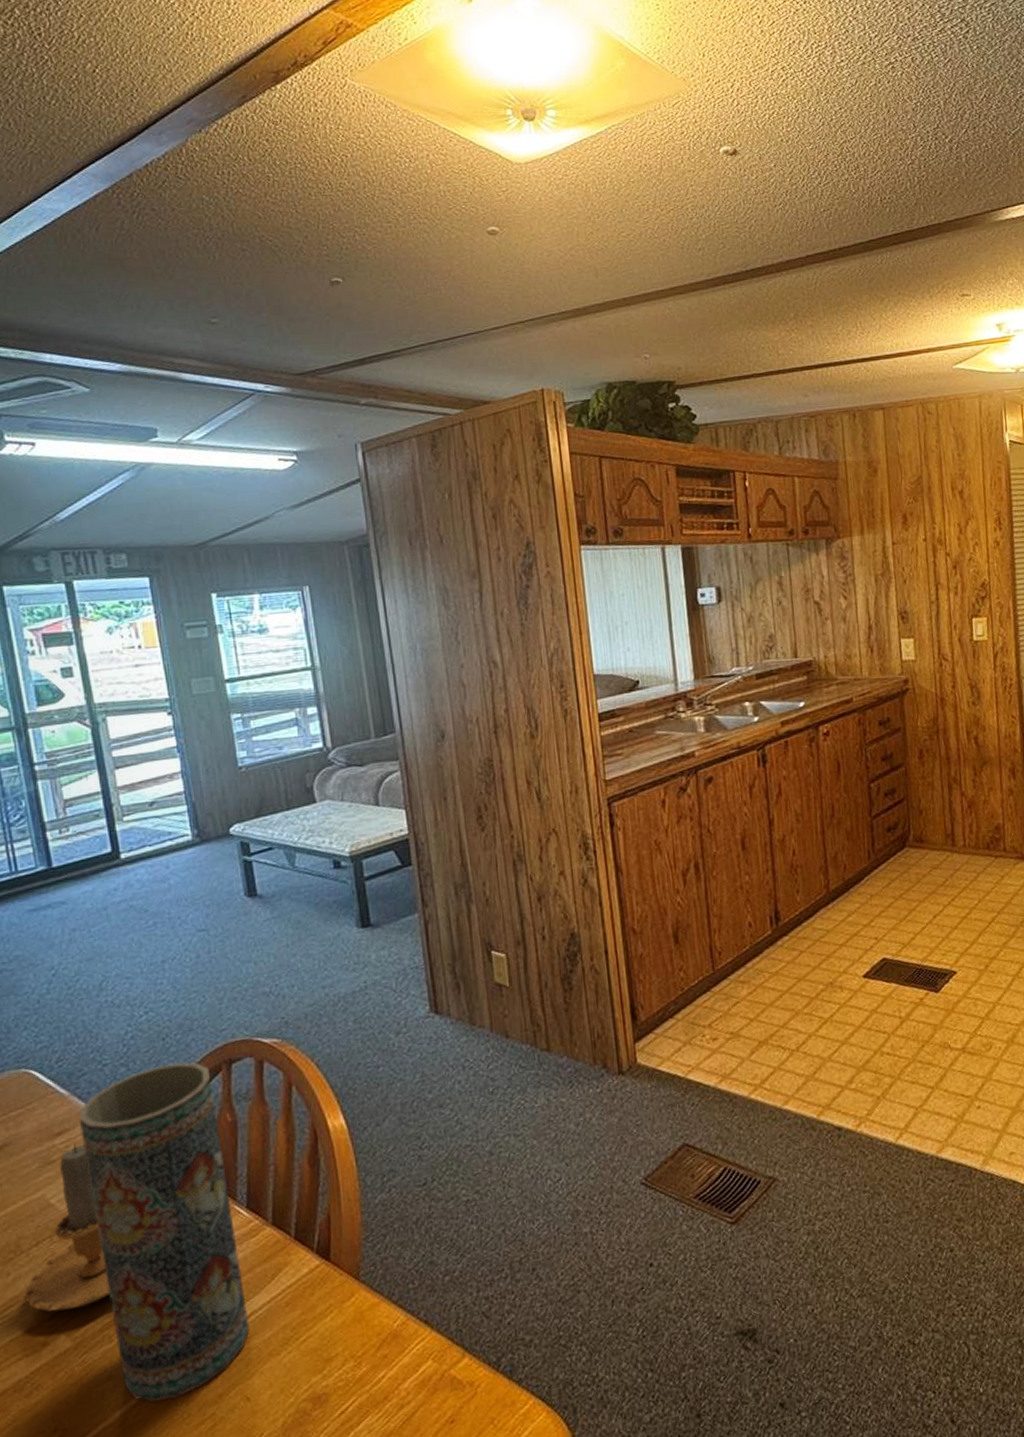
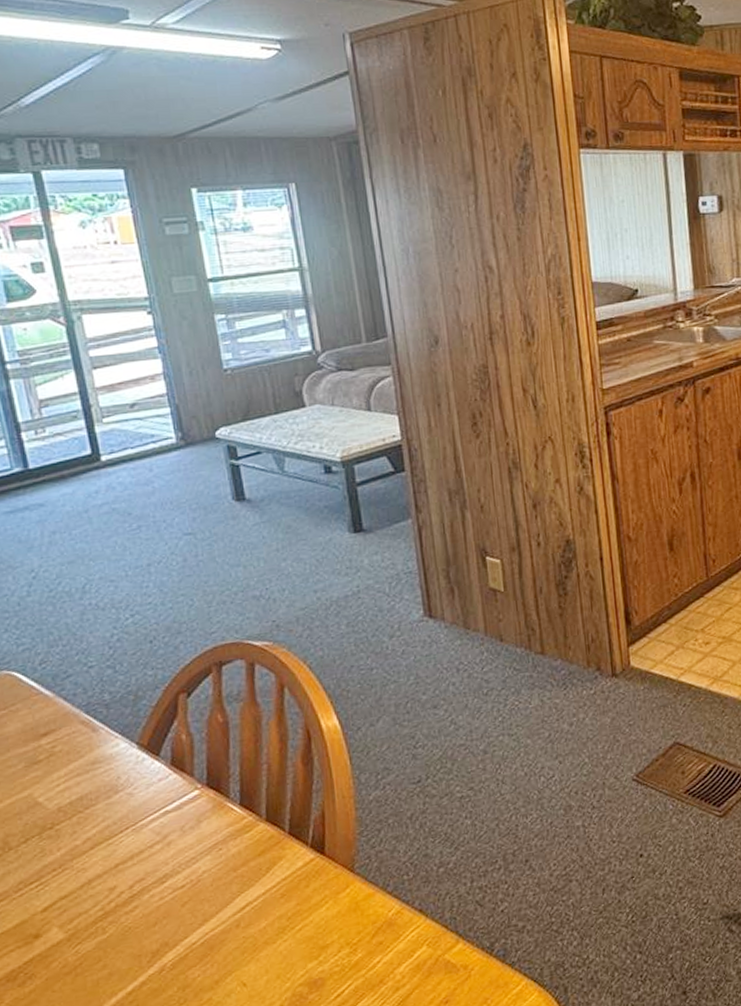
candle: present [25,1143,111,1312] -> none [15,743,103,905]
vase: present [78,1062,250,1402] -> none [65,664,246,989]

